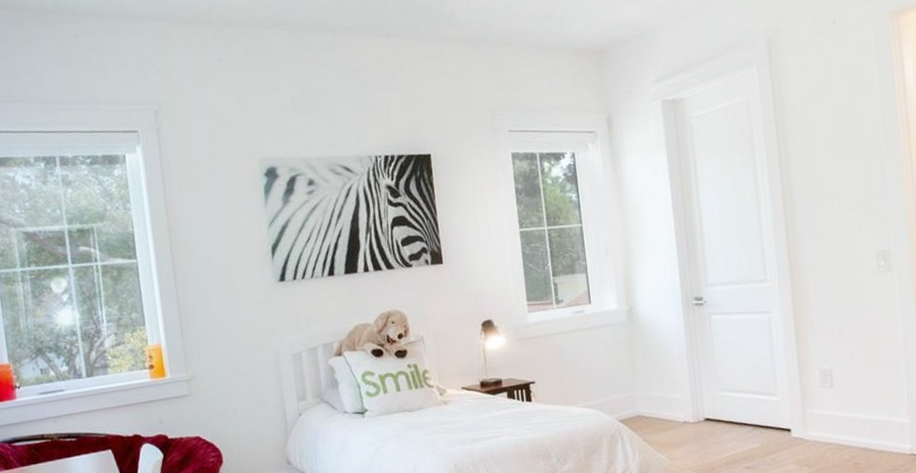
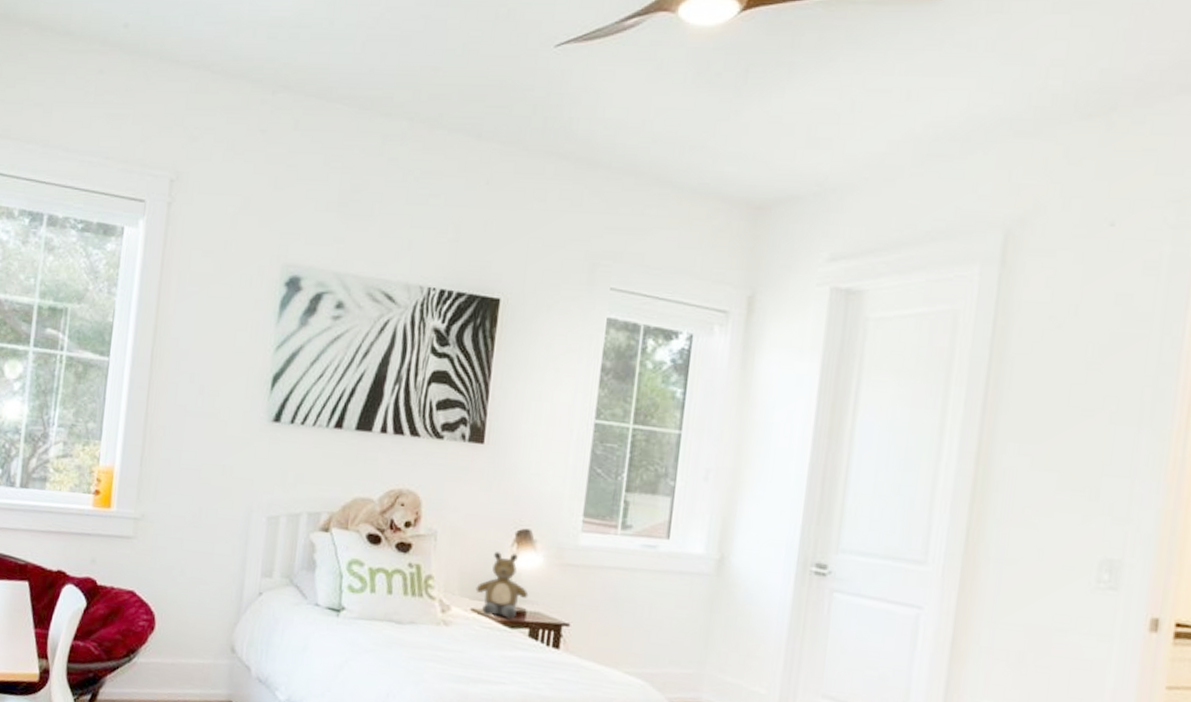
bear: none [461,339,501,390] -> present [475,552,529,619]

